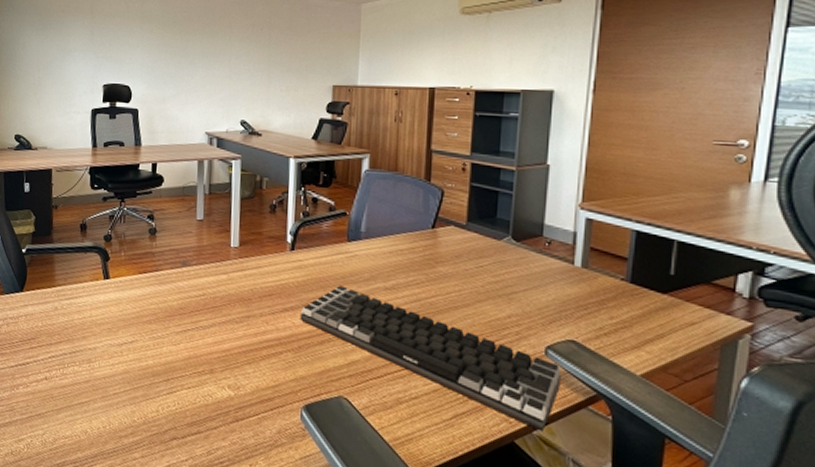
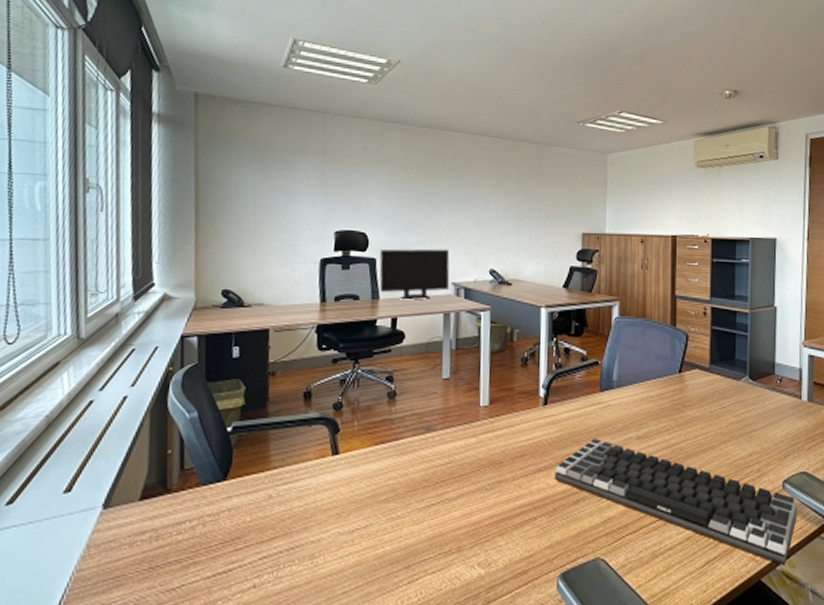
computer monitor: none [141,100,204,148] -> present [379,248,450,300]

